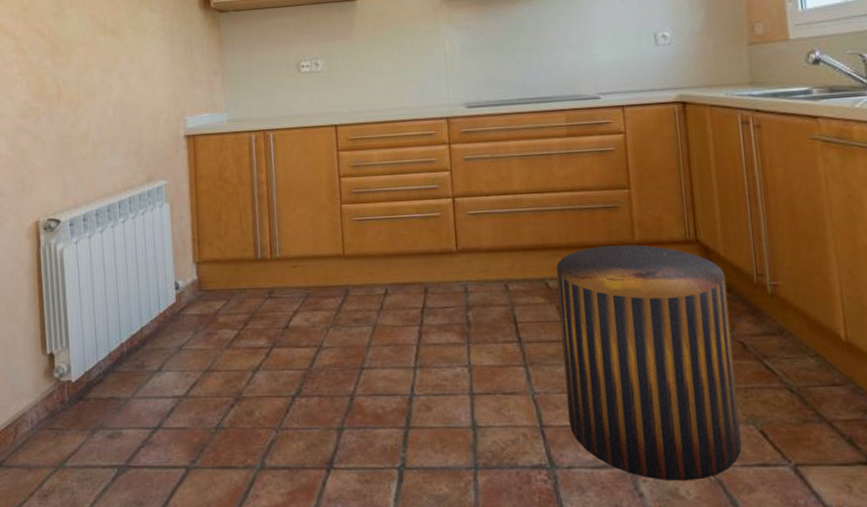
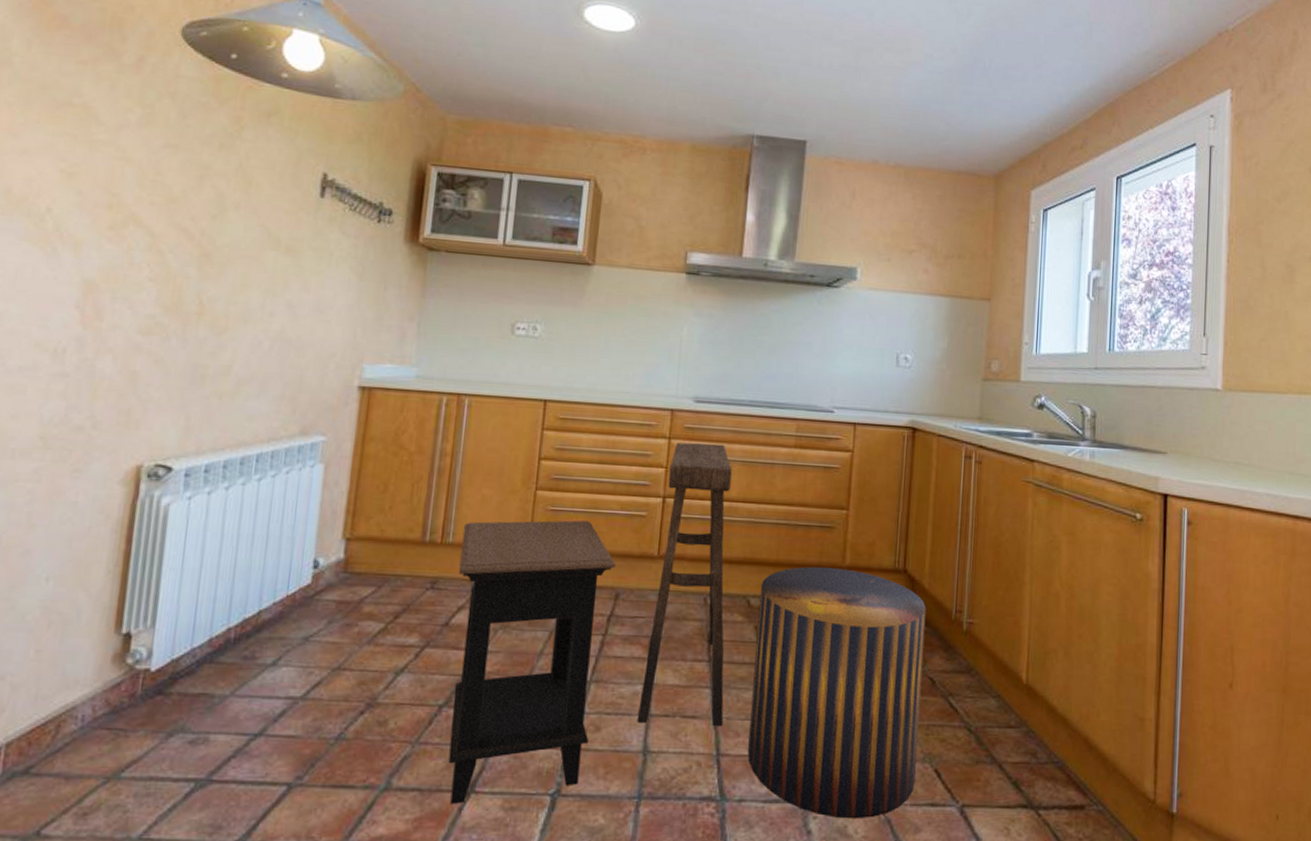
side table: none [286,226,422,479] -> present [448,520,616,804]
stool: none [453,142,542,402] -> present [638,442,732,726]

